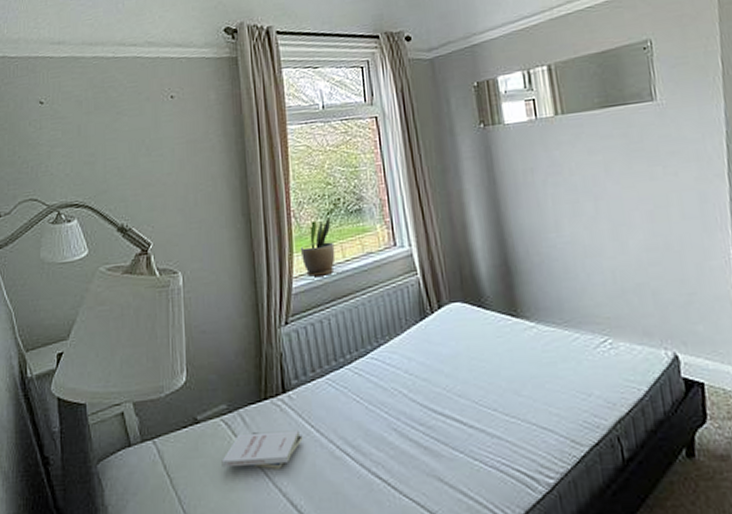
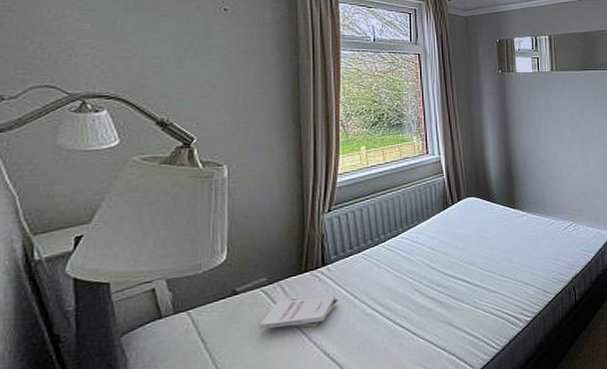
potted plant: present [300,217,336,277] -> none [346,128,377,174]

